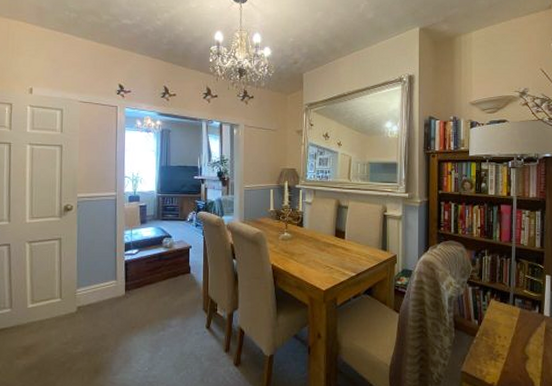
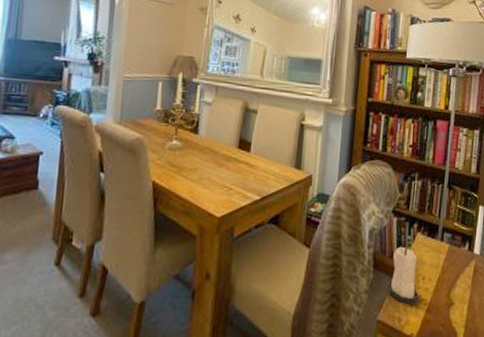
candle: none [467,311,498,359] -> present [386,247,420,305]

